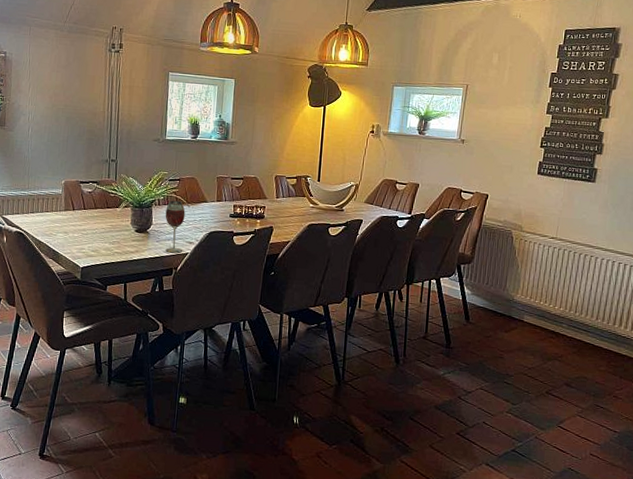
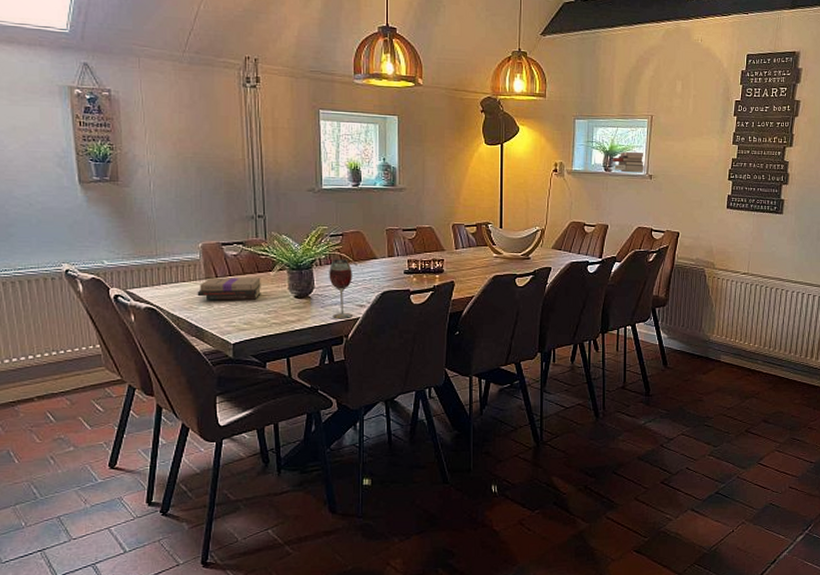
books: none [57,210,109,232] -> present [197,277,261,301]
books: none [427,117,458,138] -> present [613,151,644,173]

